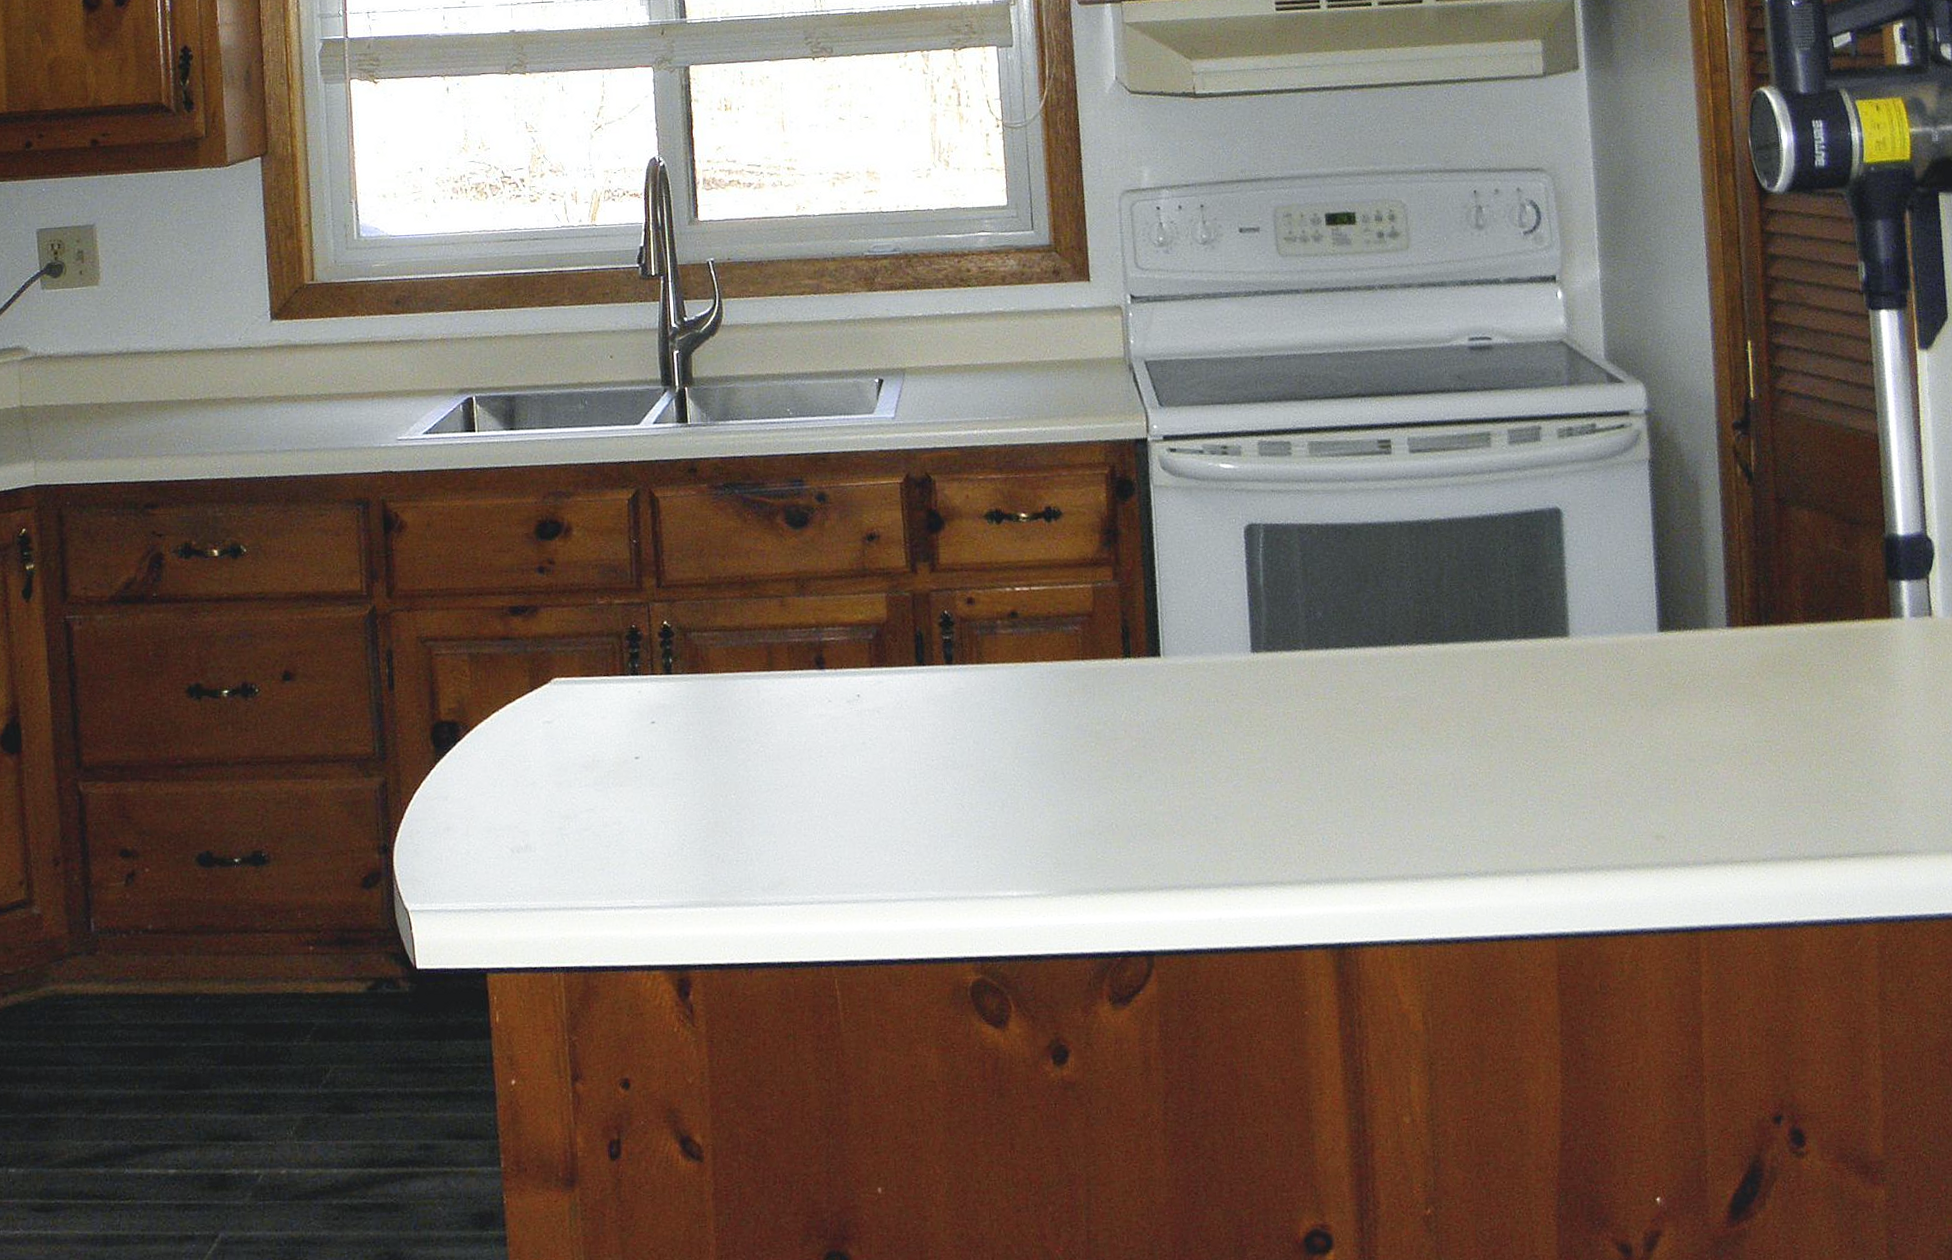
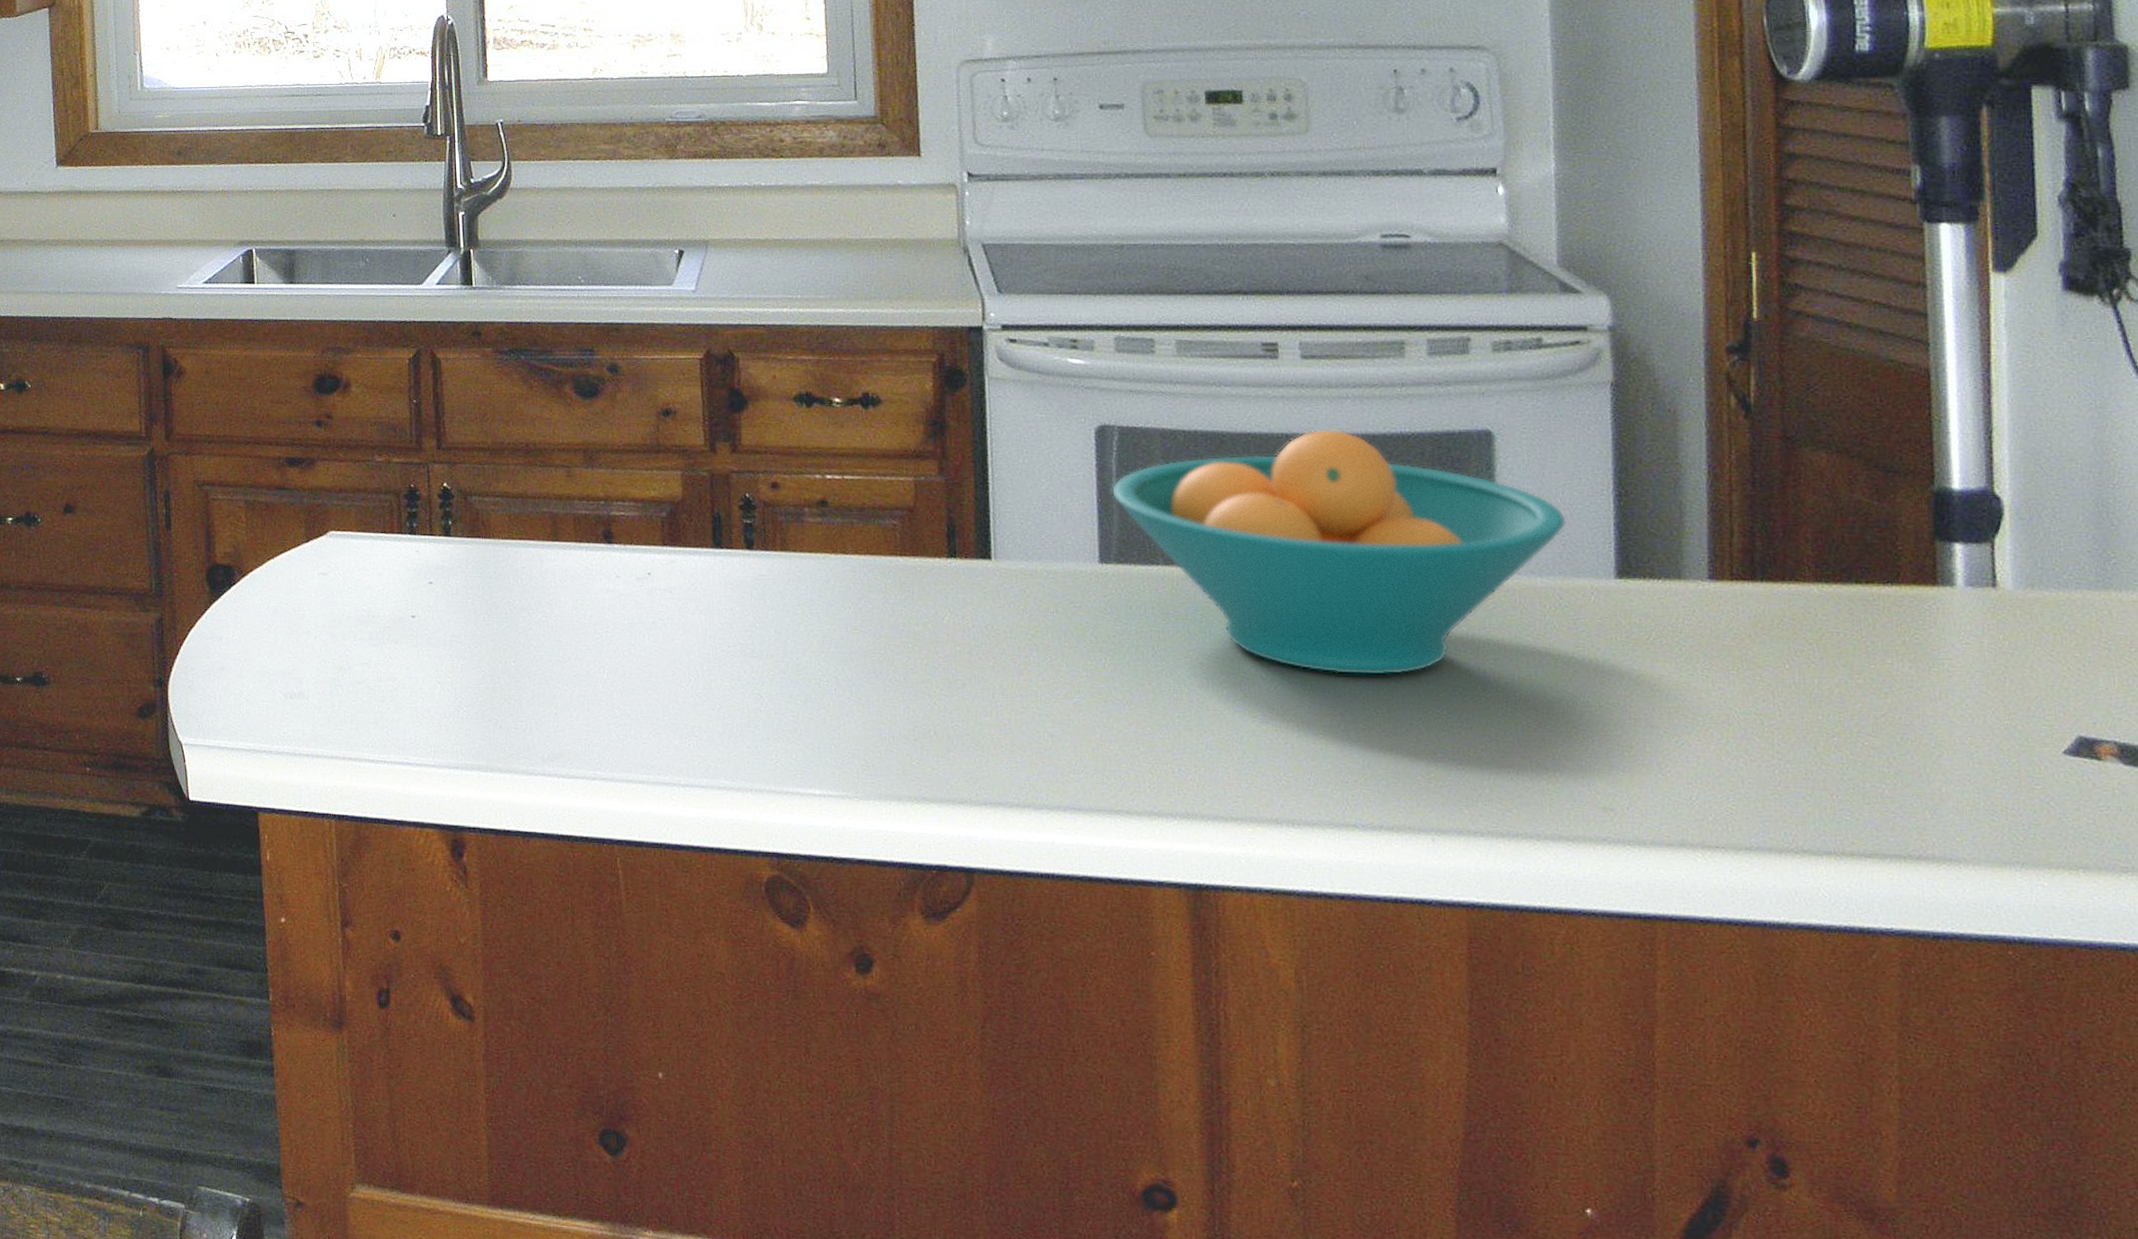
fruit bowl: none [1259,514,1620,737] -> present [1111,428,1567,676]

